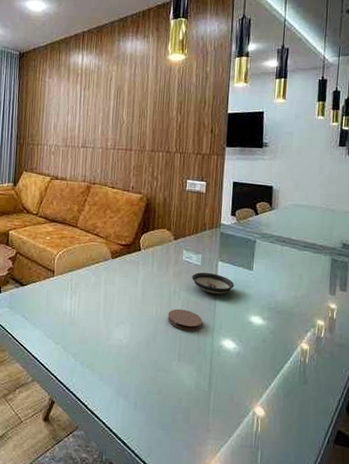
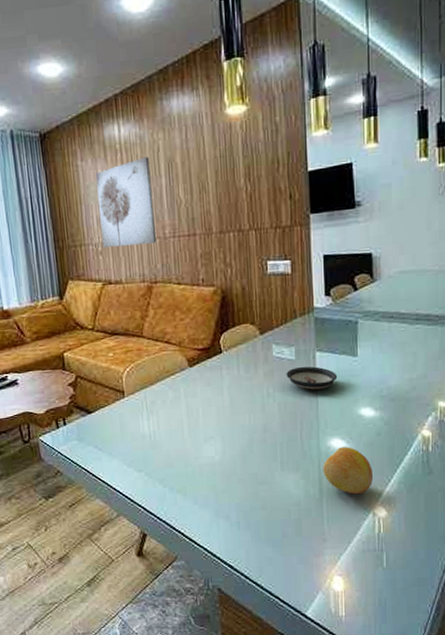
wall art: none [56,82,103,152] -> present [95,156,157,247]
coaster: present [167,308,202,331] -> none [263,412,305,436]
fruit: none [214,347,257,393] -> present [323,447,374,495]

